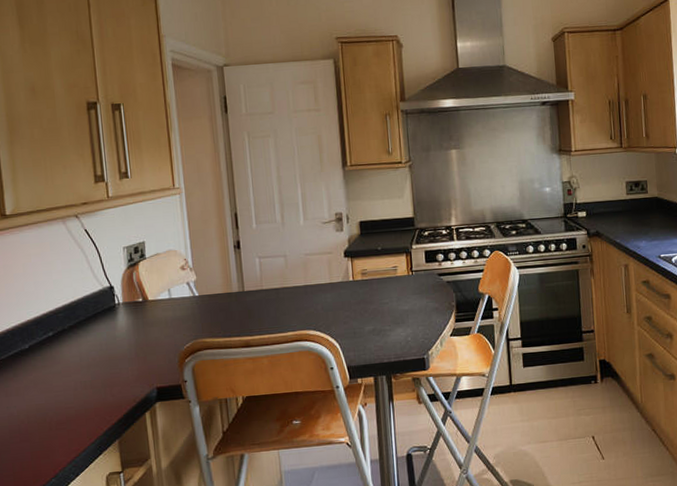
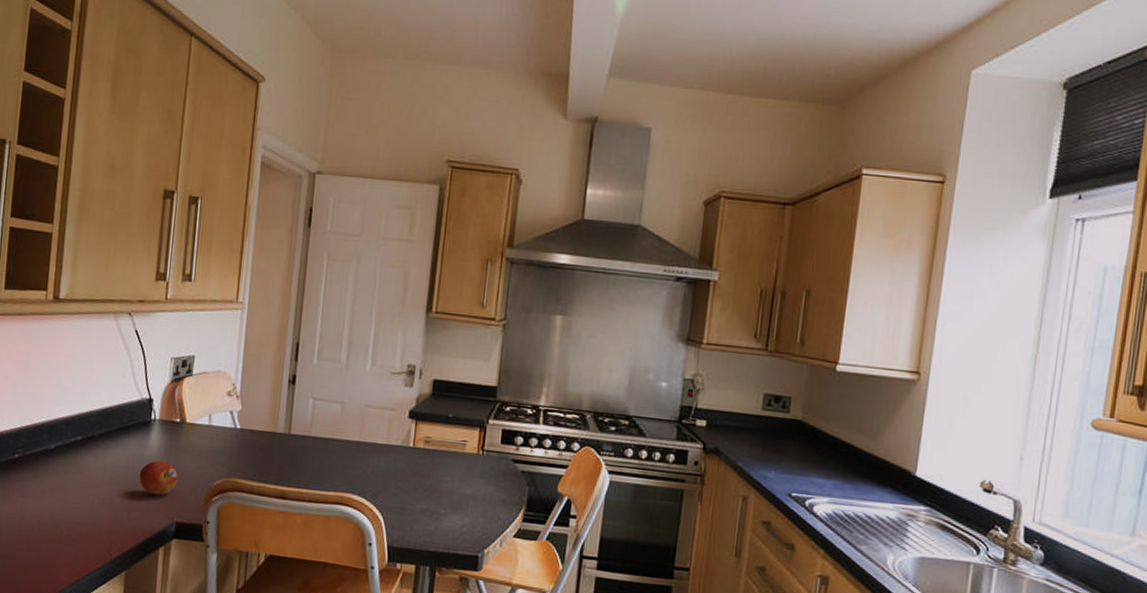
fruit: none [114,337,151,368] -> present [139,460,179,496]

